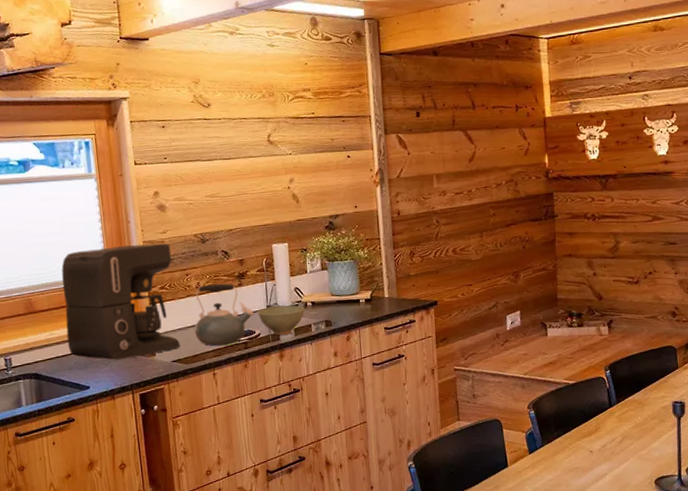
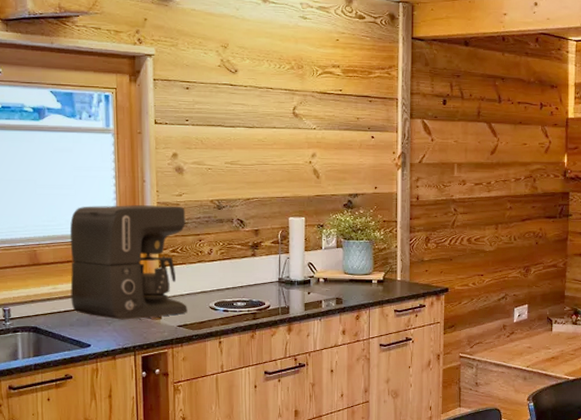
kettle: present [194,283,254,346] -> none [203,251,265,314]
bowl: present [257,305,305,335] -> none [268,280,317,309]

